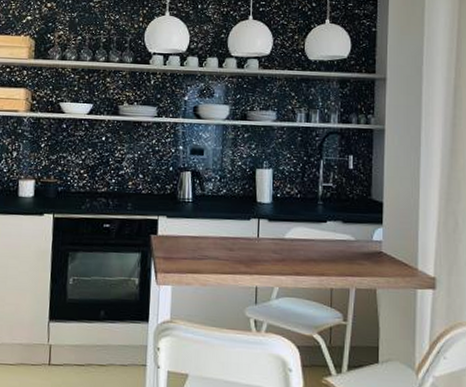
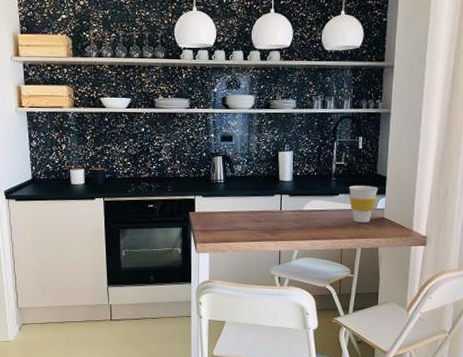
cup: none [339,211,373,257] -> present [349,186,378,223]

